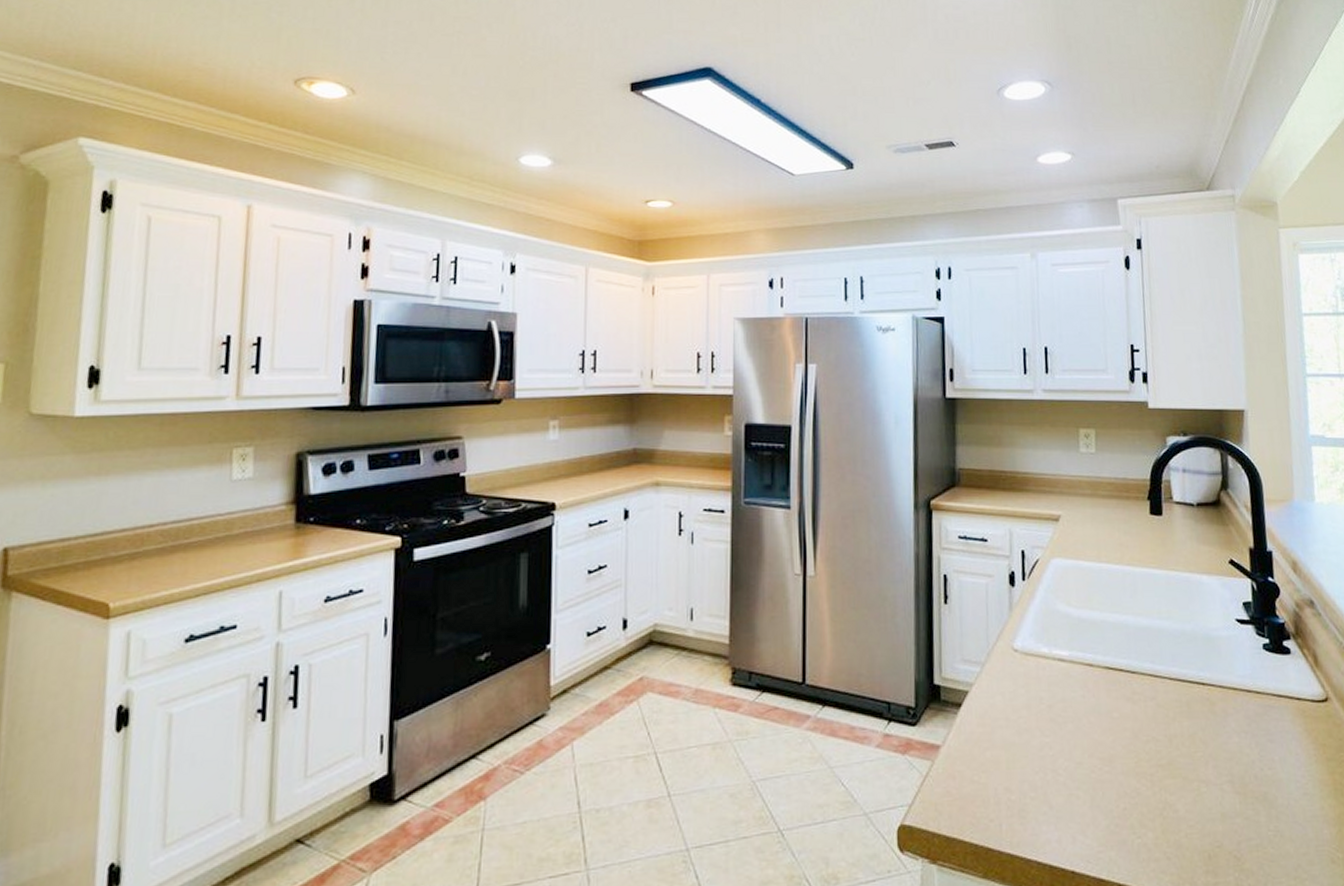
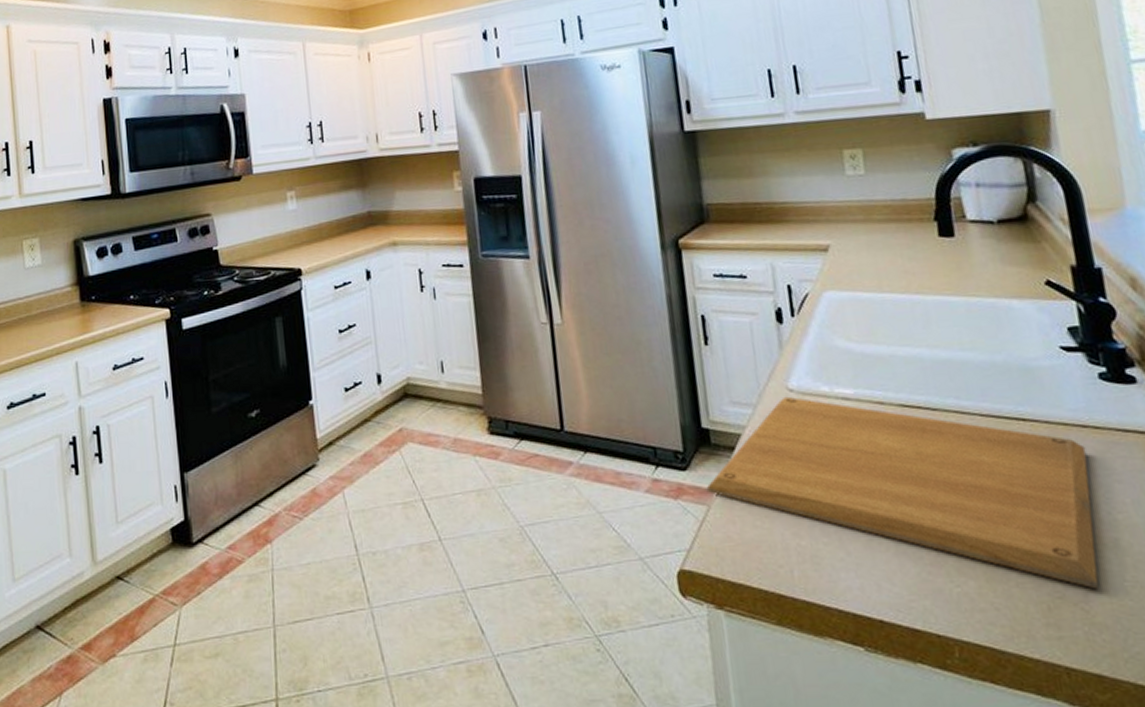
chopping board: none [932,656,1249,839] -> present [706,396,1099,590]

